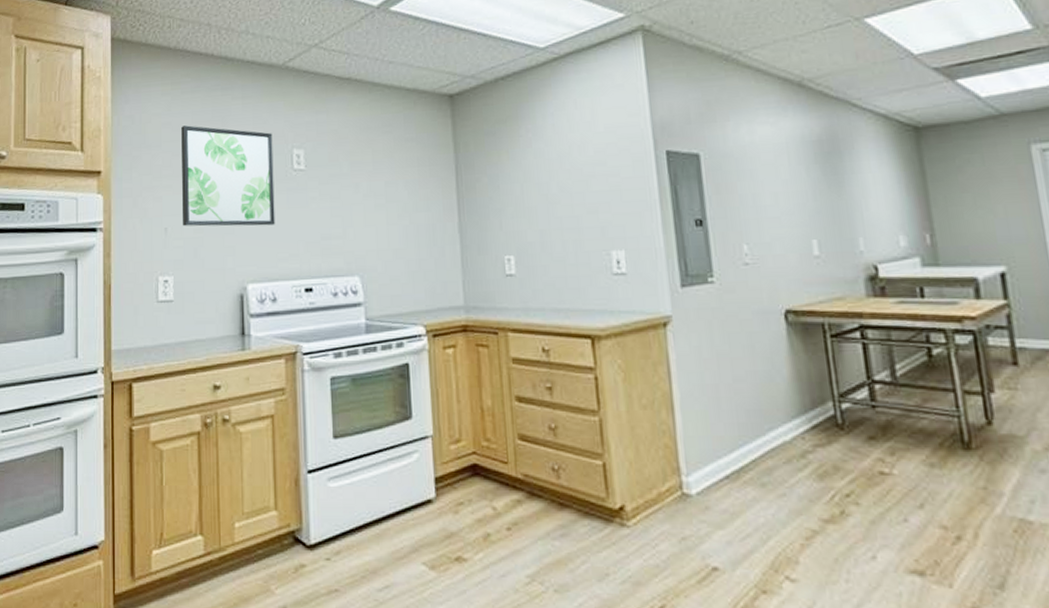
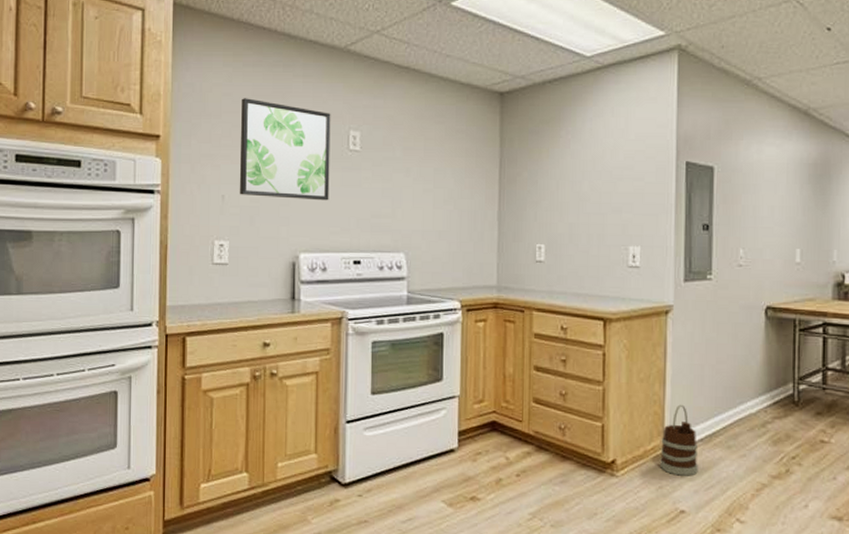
wooden bucket: none [677,434,728,523] -> present [659,404,698,476]

